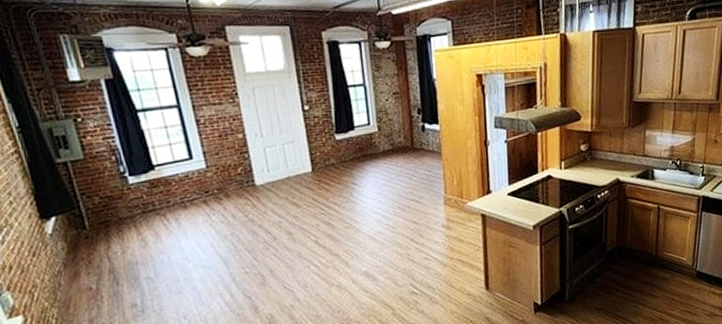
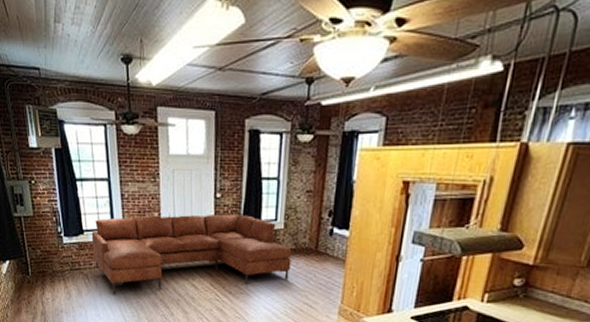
sofa: none [164,123,392,231] -> present [91,214,292,295]

